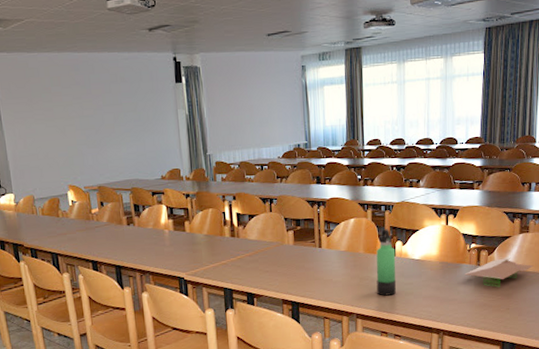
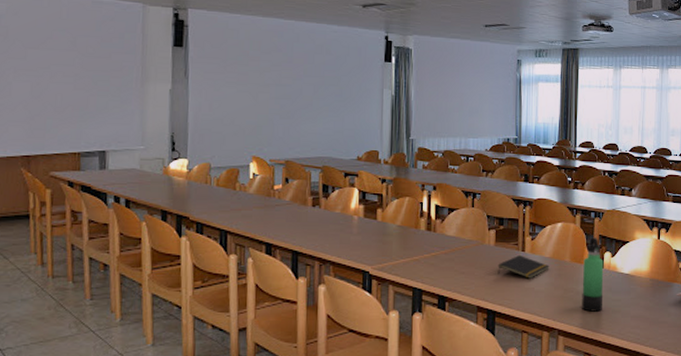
notepad: none [298,251,345,272] -> present [497,255,550,279]

